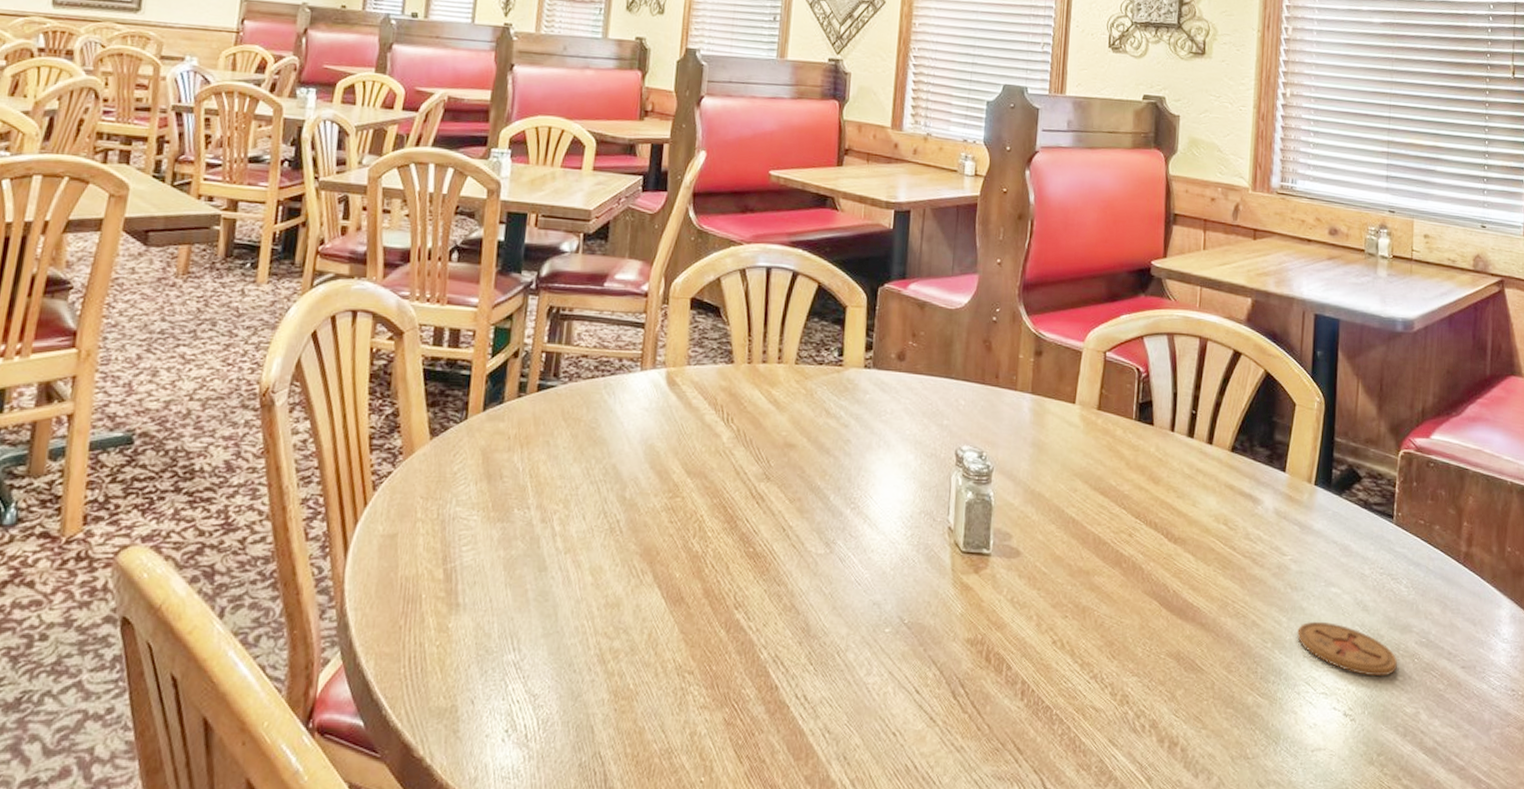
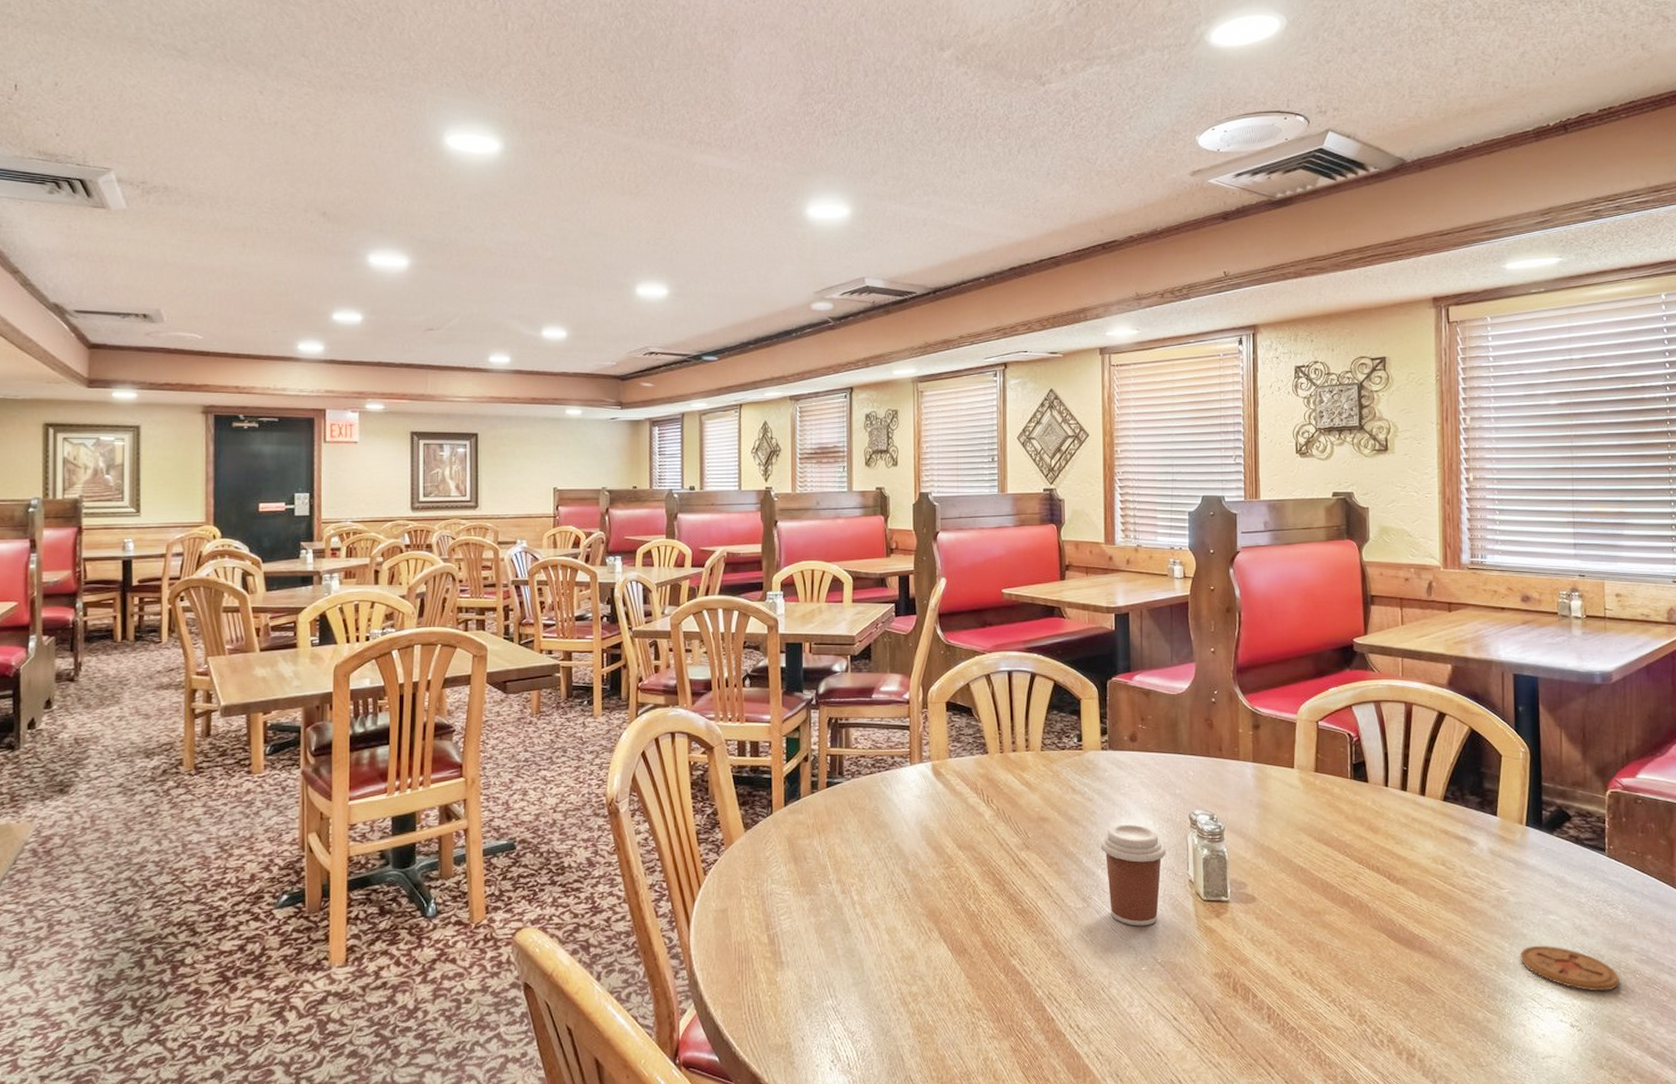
coffee cup: none [852,456,926,579] -> present [1100,823,1166,926]

